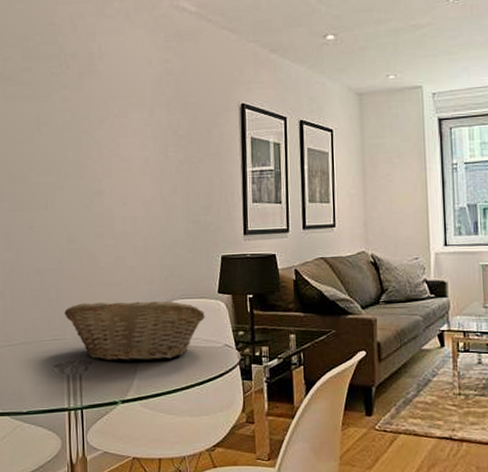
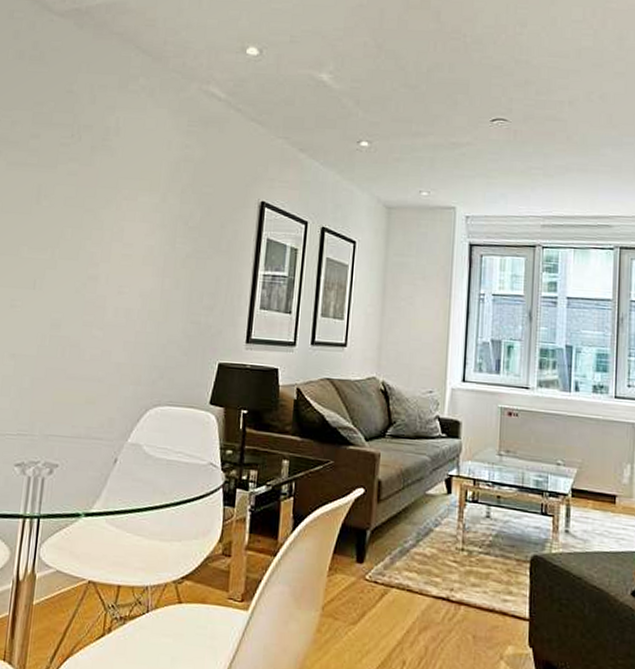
fruit basket: present [65,301,205,362] -> none [36,397,192,472]

